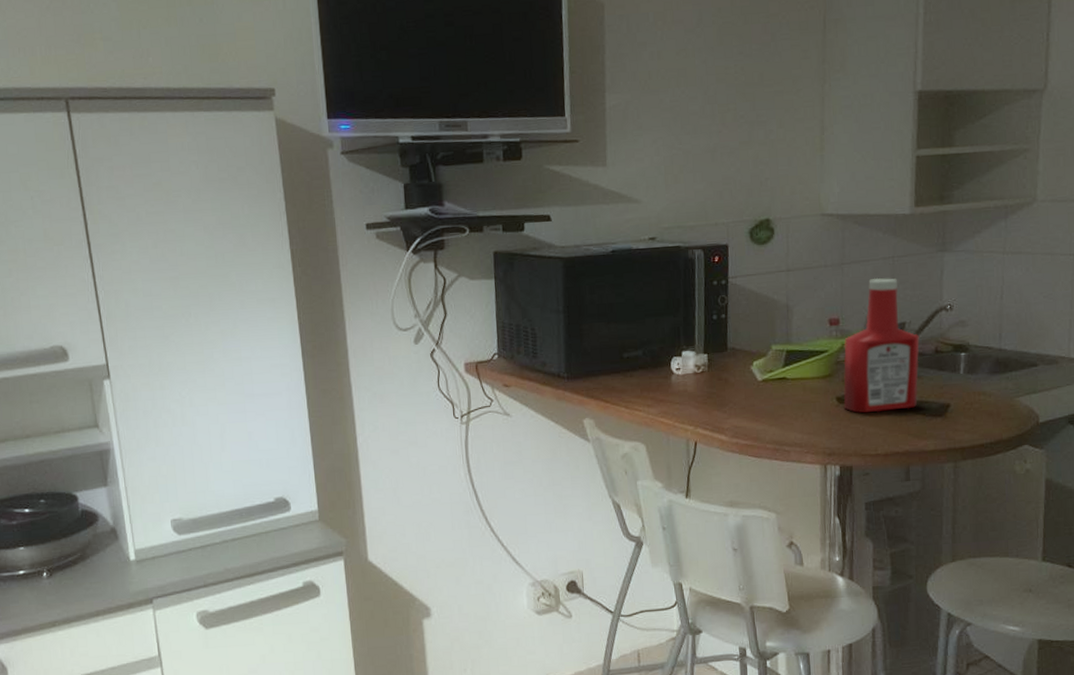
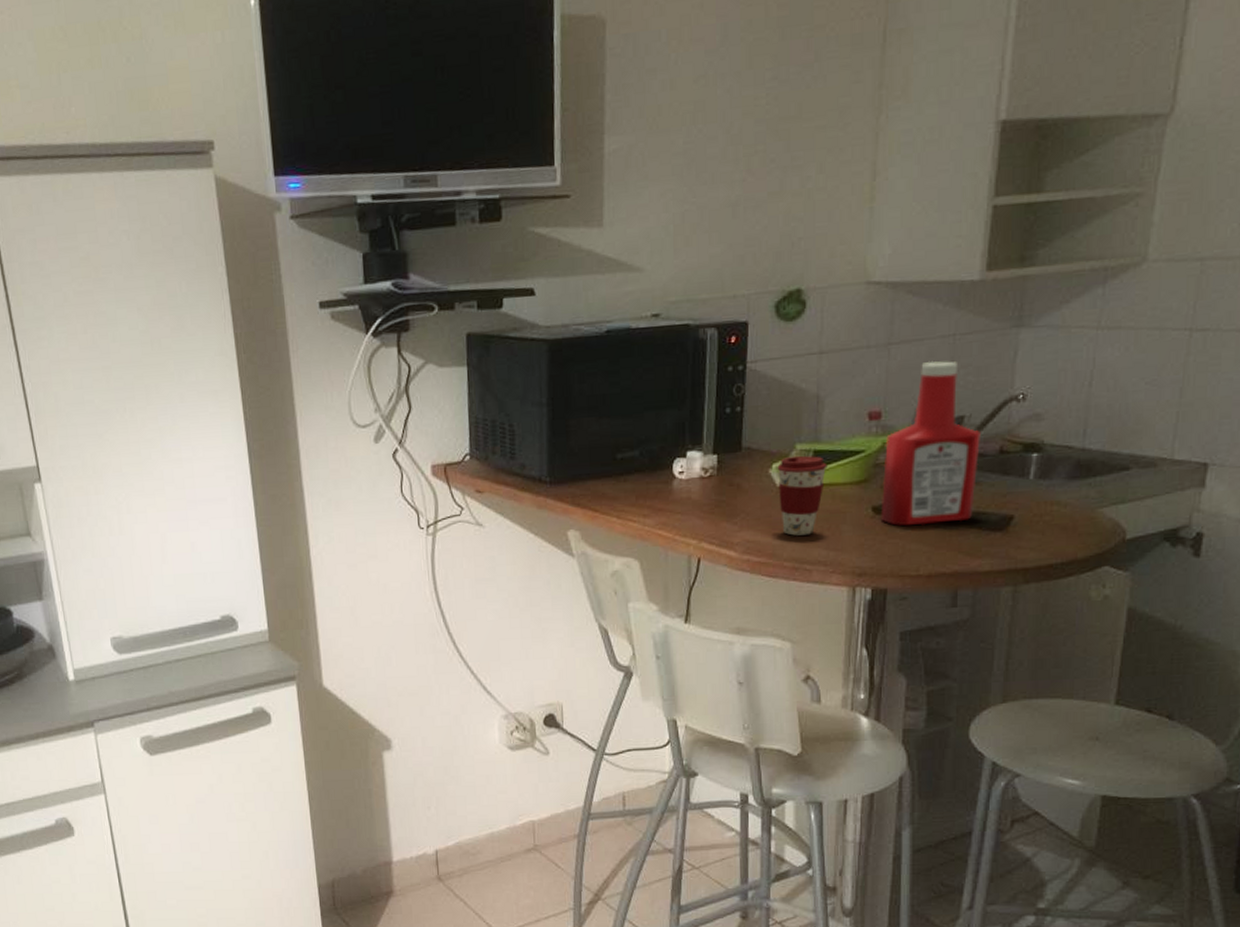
coffee cup: none [757,355,798,422] -> present [777,456,828,536]

